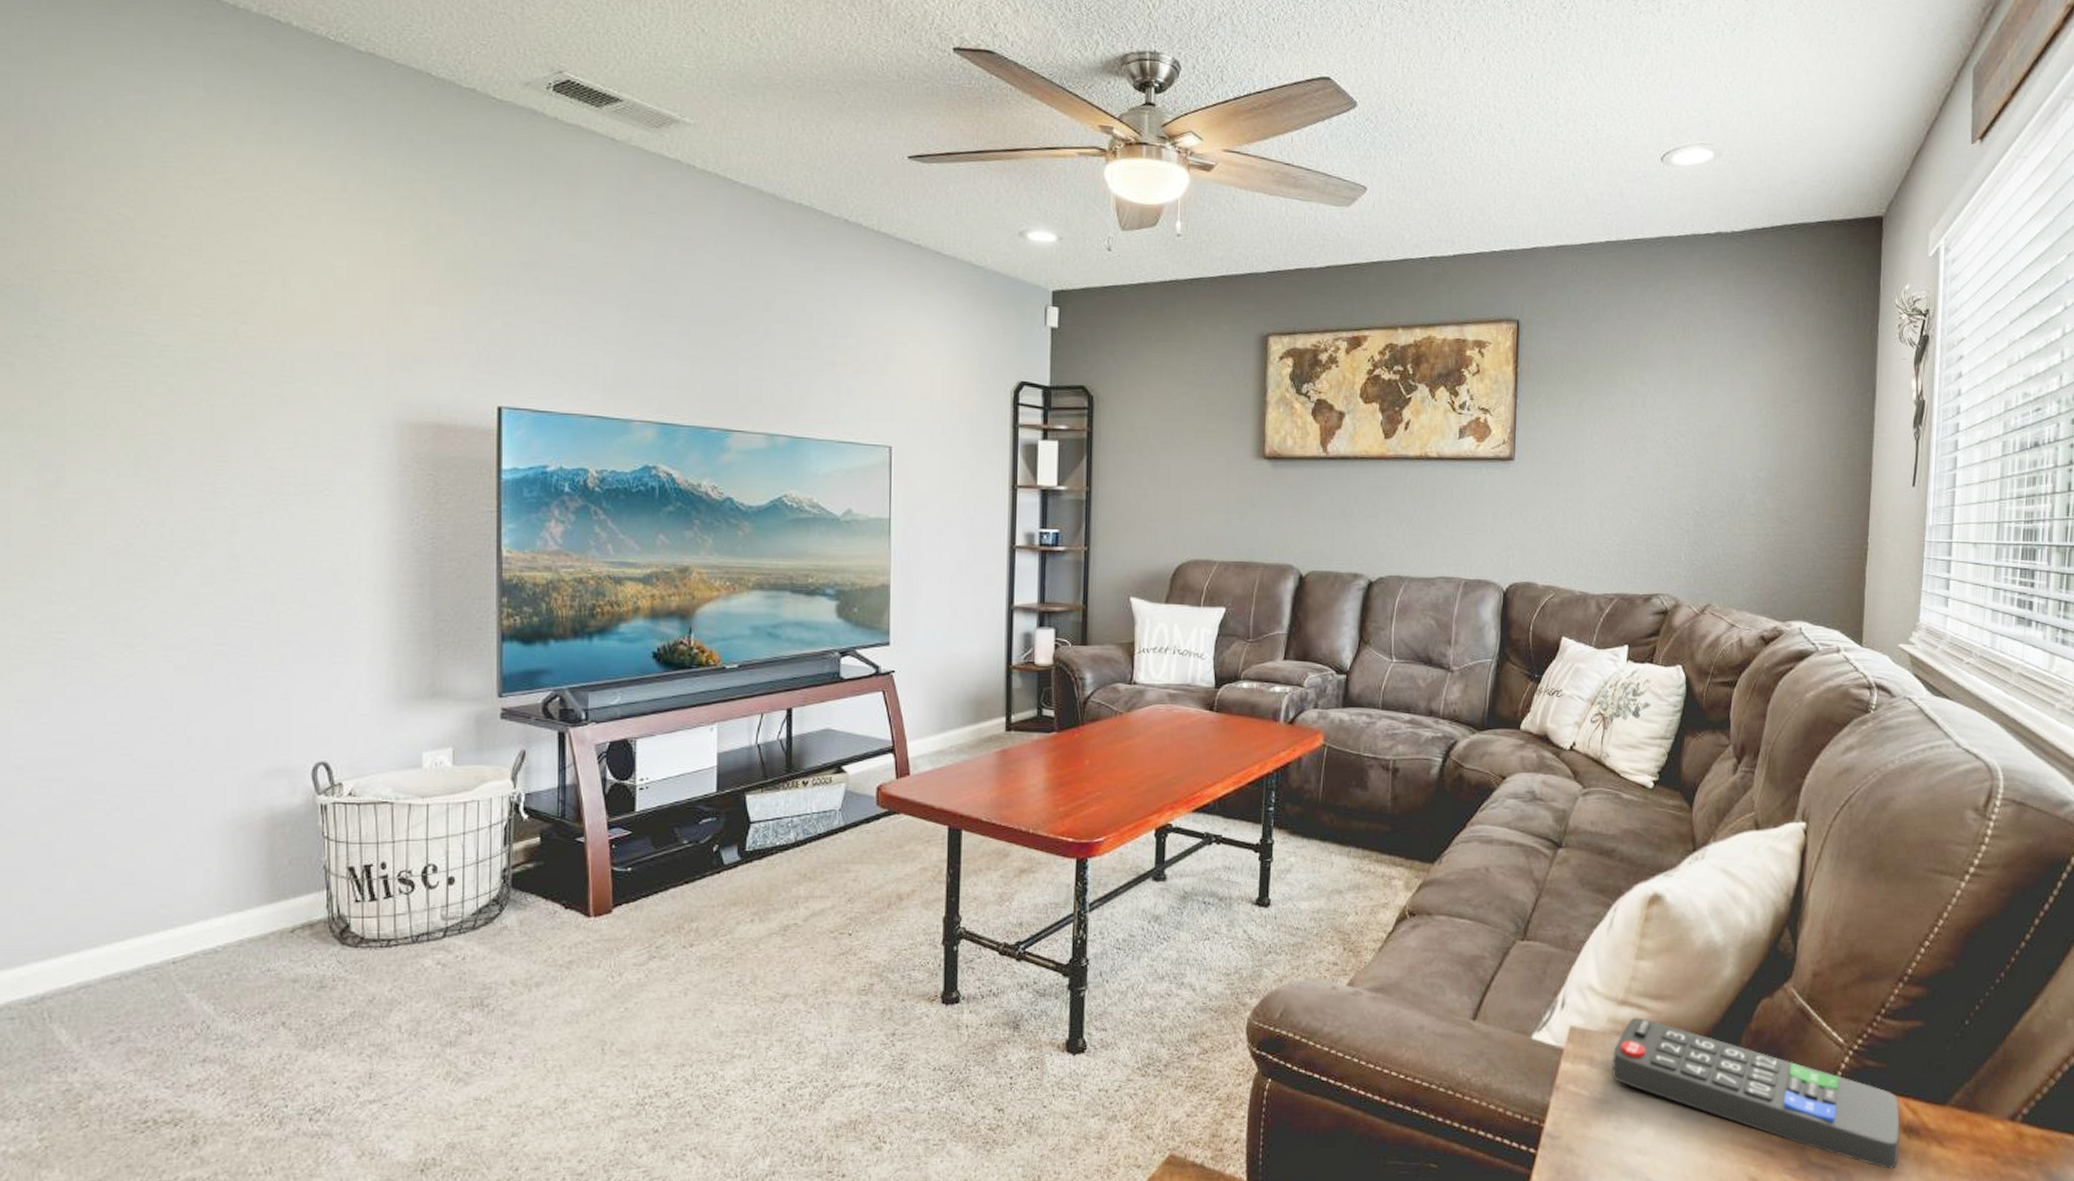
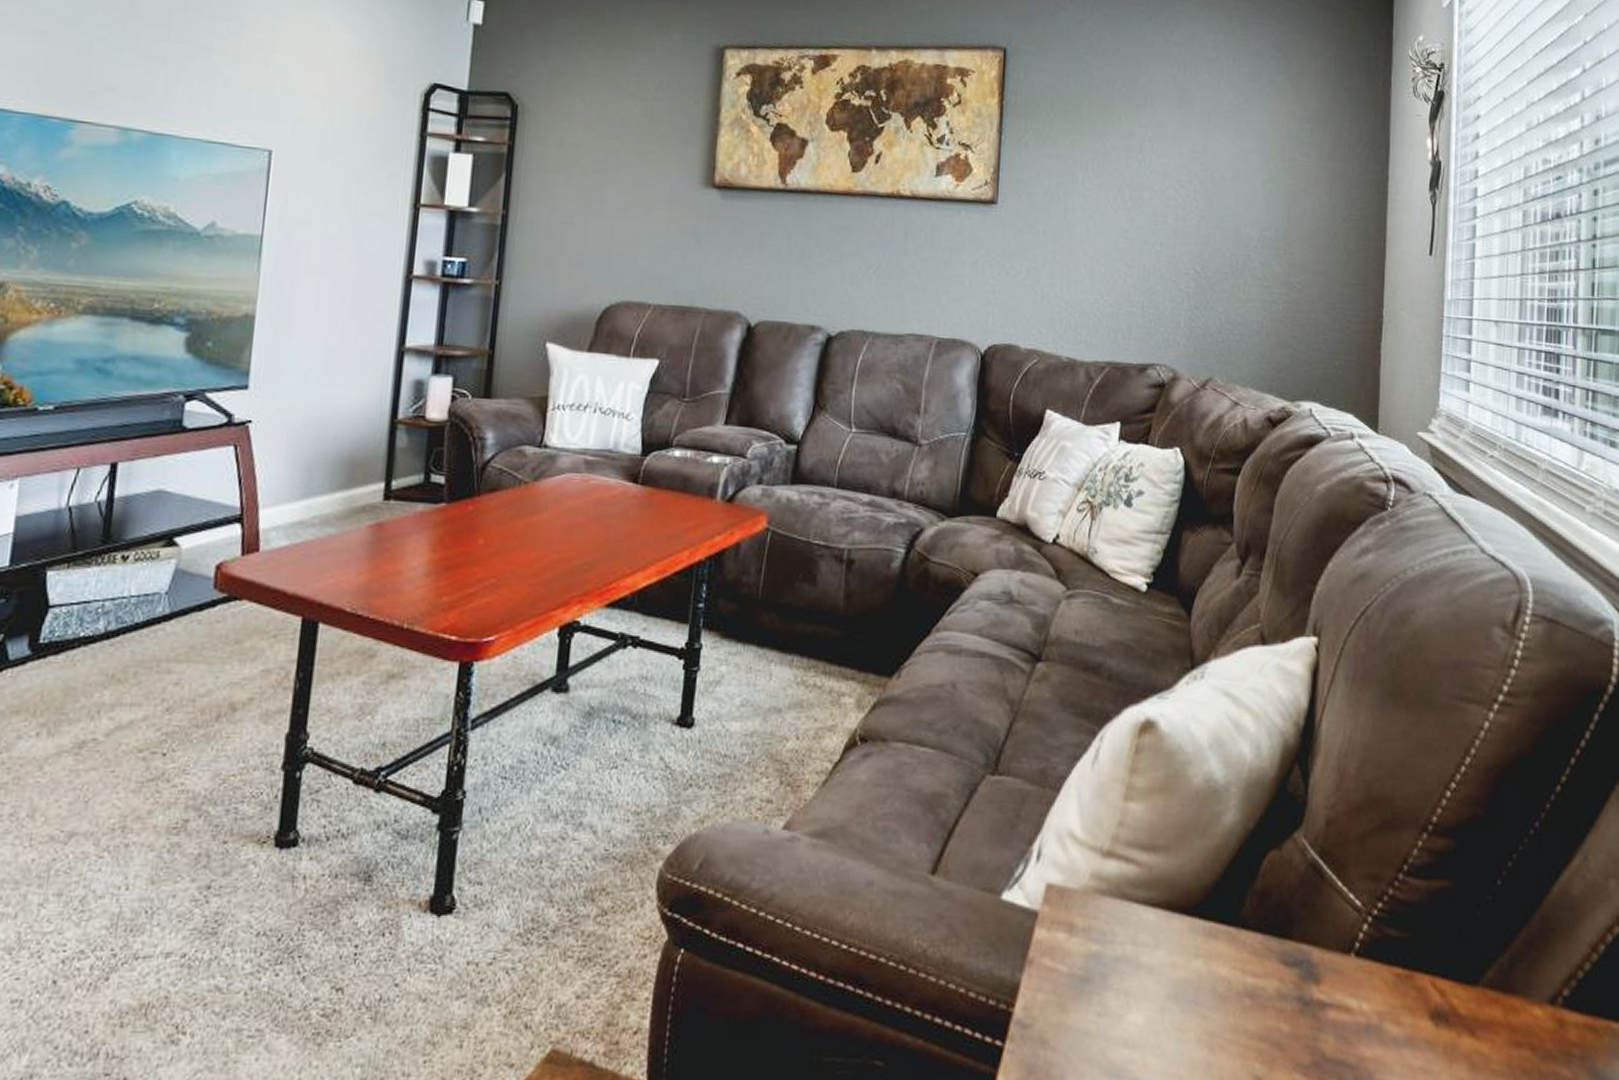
remote control: present [1612,1017,1901,1169] -> none [1095,872,1427,1066]

